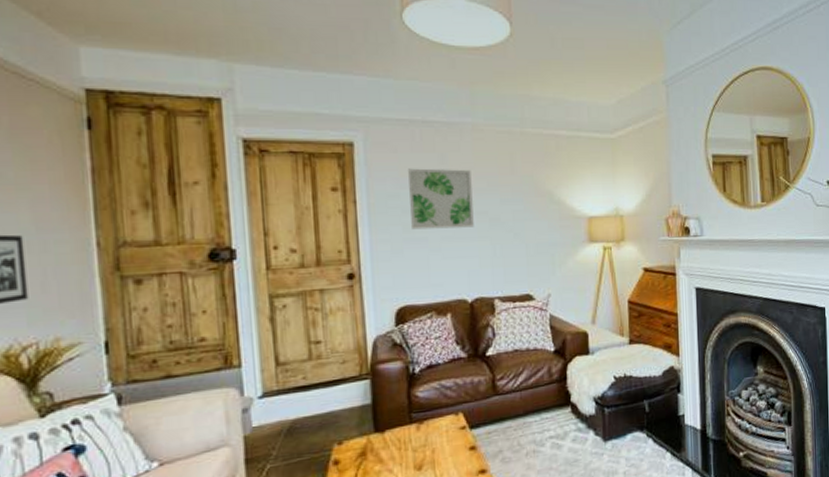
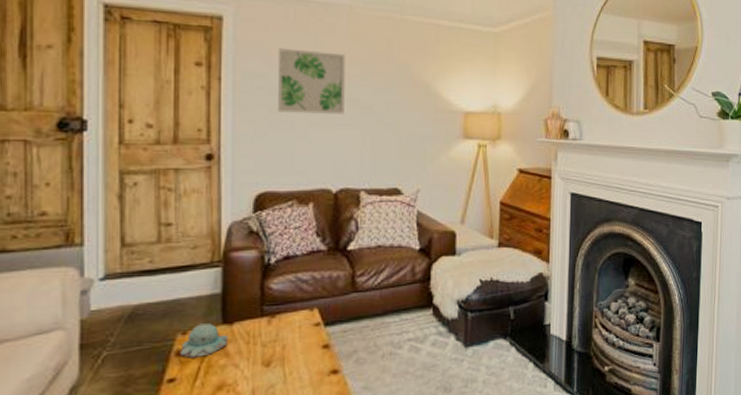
candle: none [337,432,382,466] -> present [181,323,229,358]

